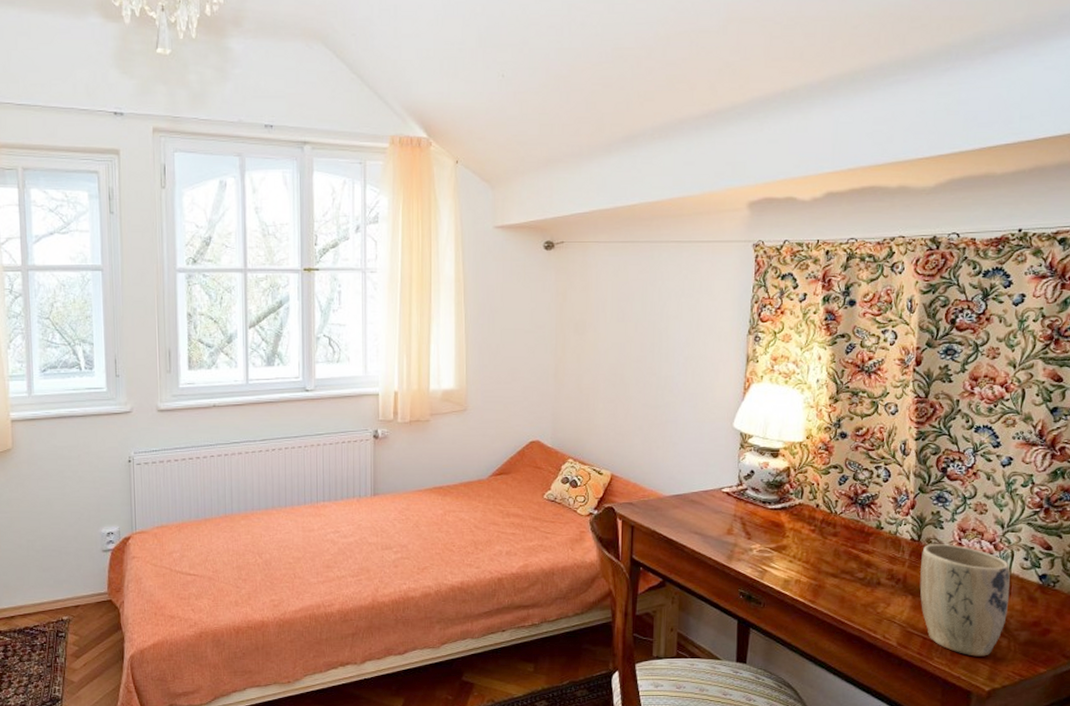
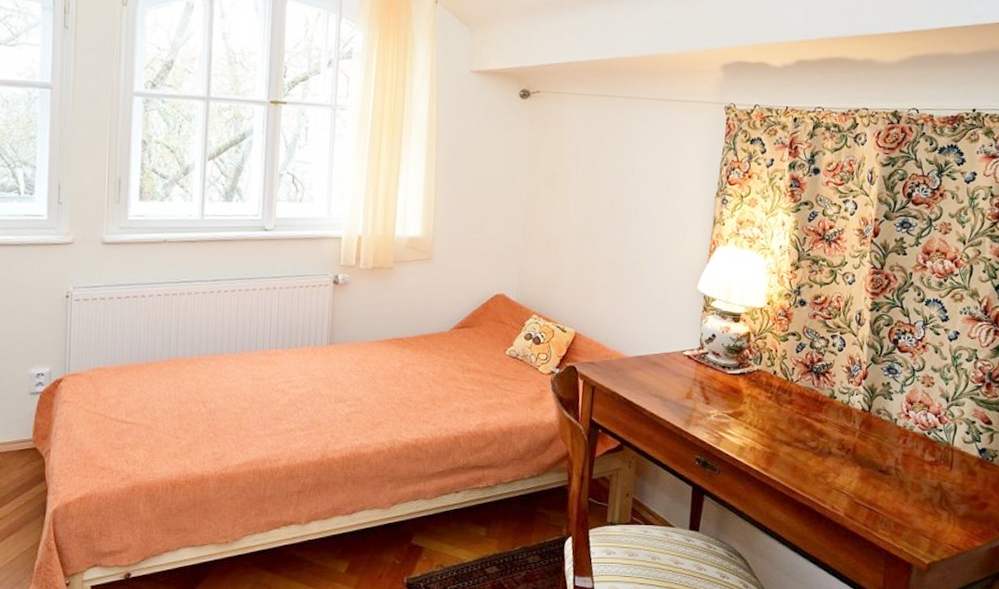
plant pot: present [919,544,1011,657] -> none [868,415,953,529]

